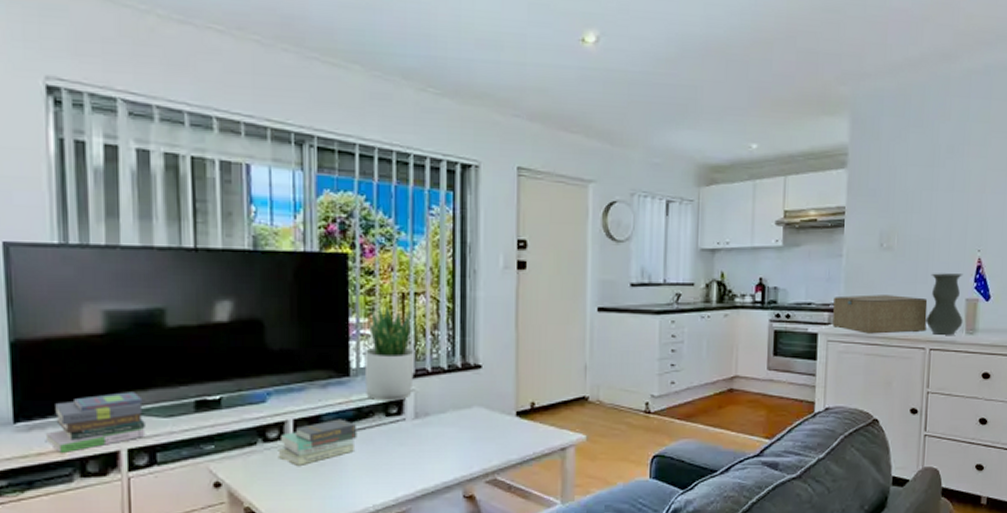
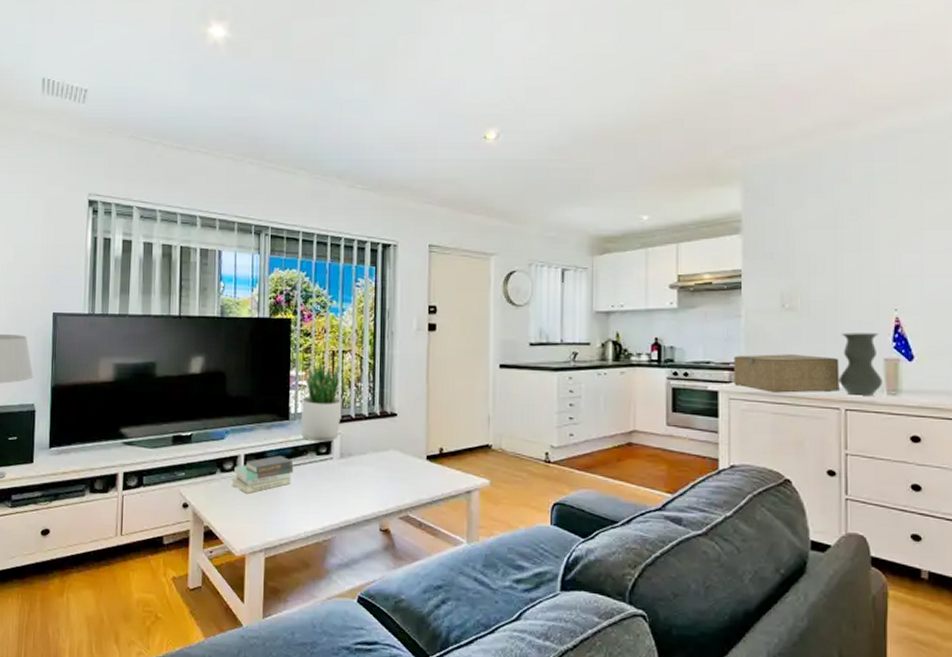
books: present [45,392,146,453] -> none [68,427,137,473]

